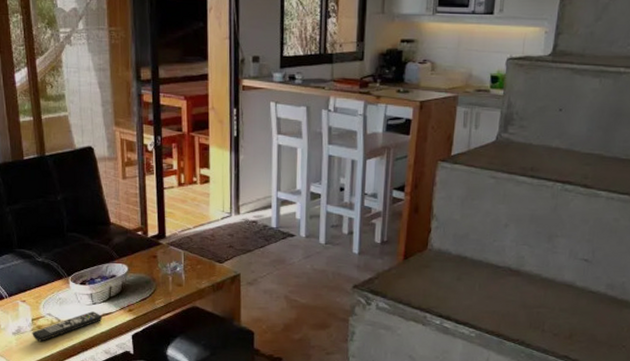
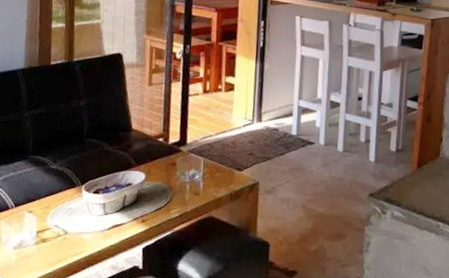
remote control: present [32,311,102,342] -> none [34,222,113,257]

